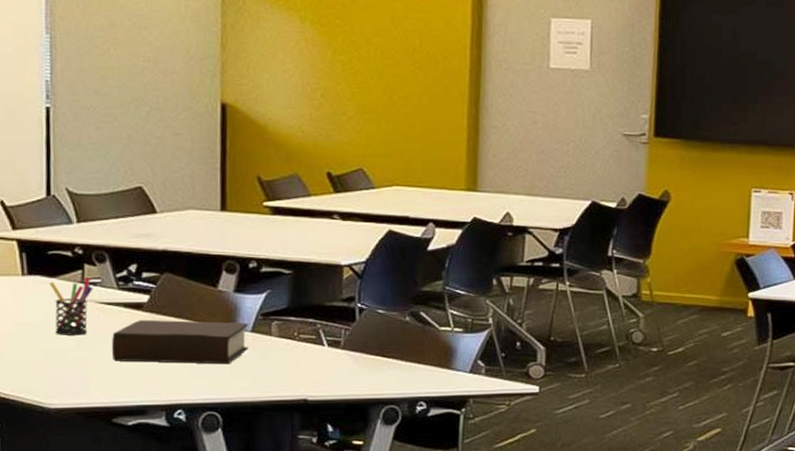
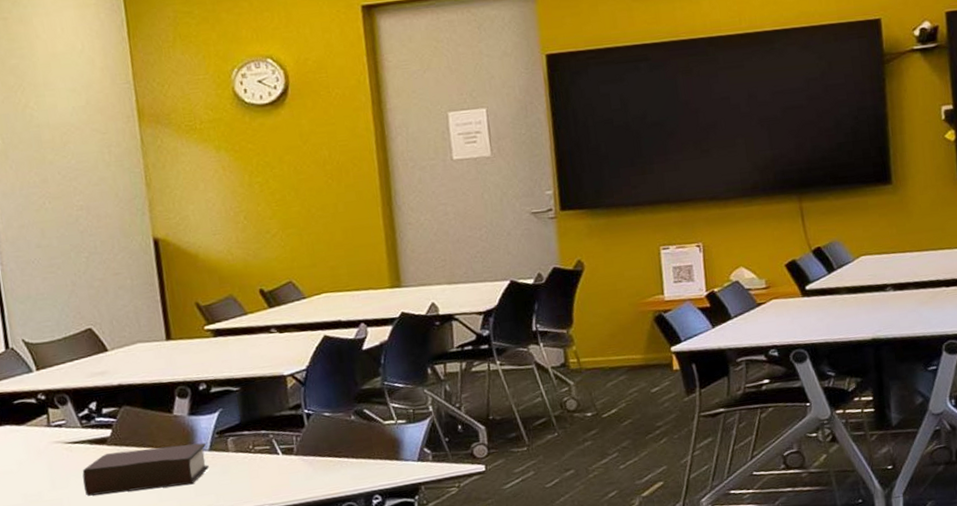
pen holder: present [49,277,94,335] -> none [18,420,60,479]

